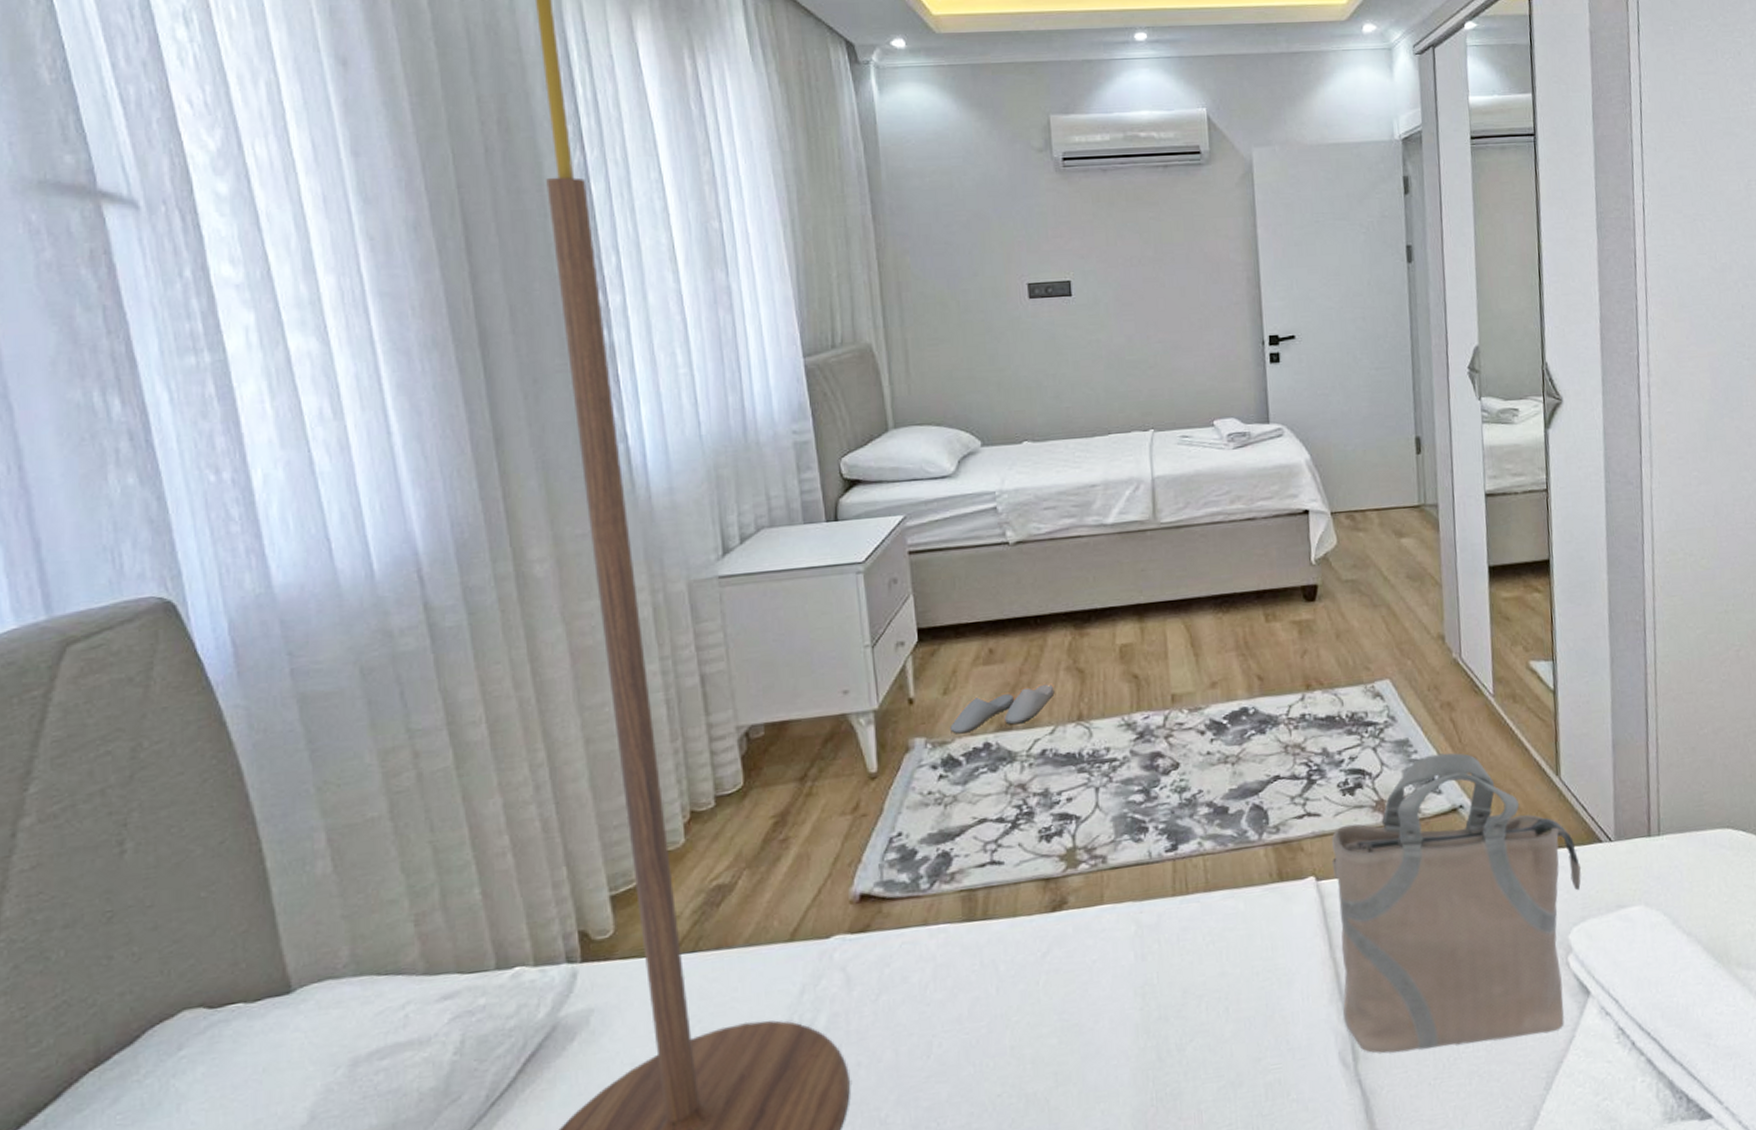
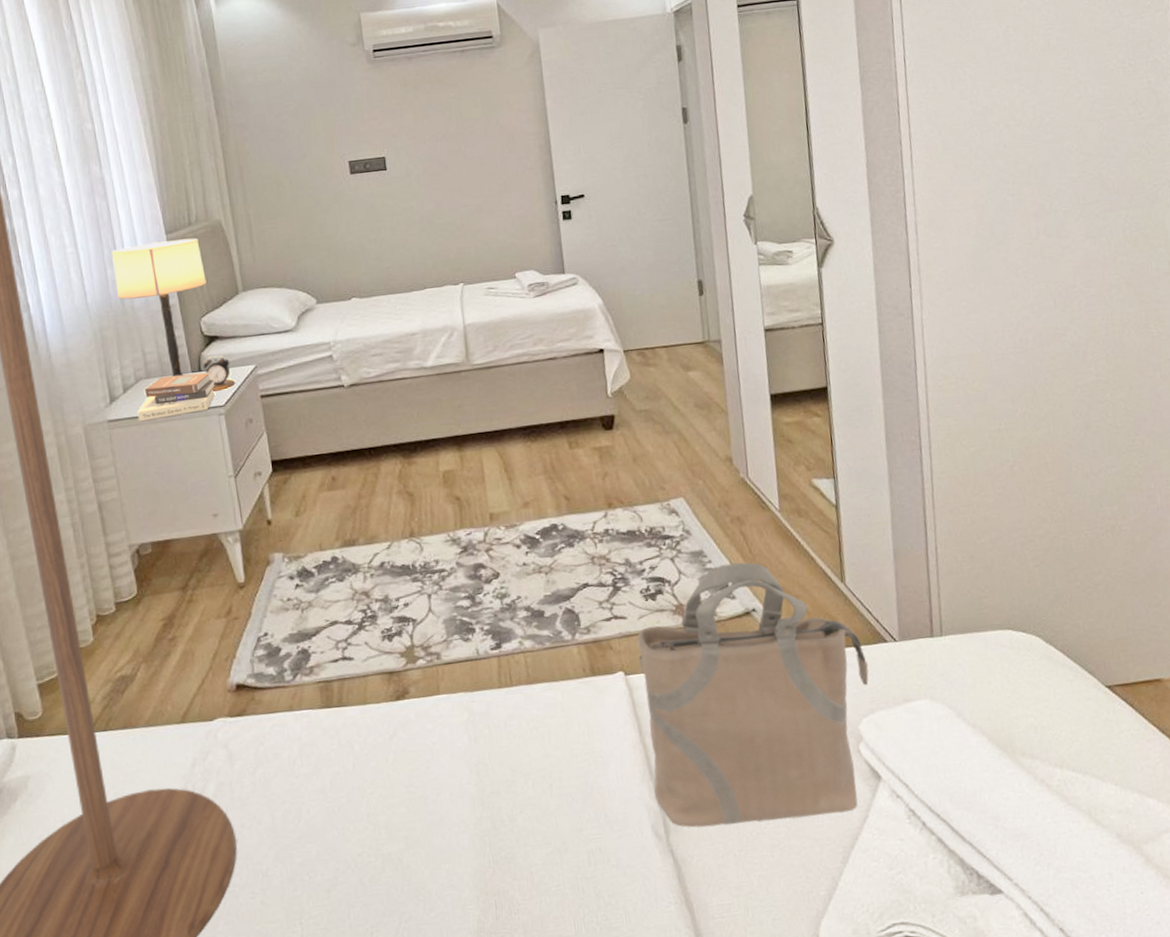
table lamp: none [735,363,850,527] -> present [112,238,207,377]
books: none [756,522,855,579] -> present [137,372,216,422]
alarm clock: none [840,503,878,545] -> present [203,355,235,392]
slippers: present [950,684,1055,734] -> none [303,506,389,550]

